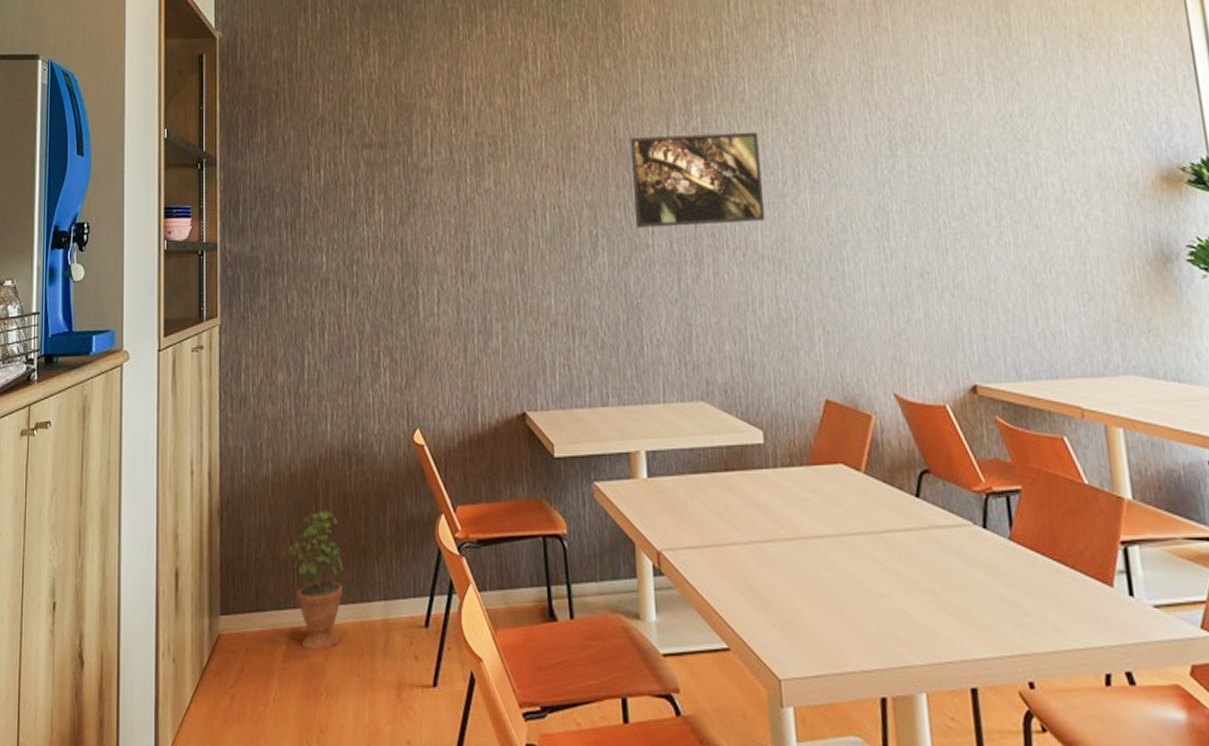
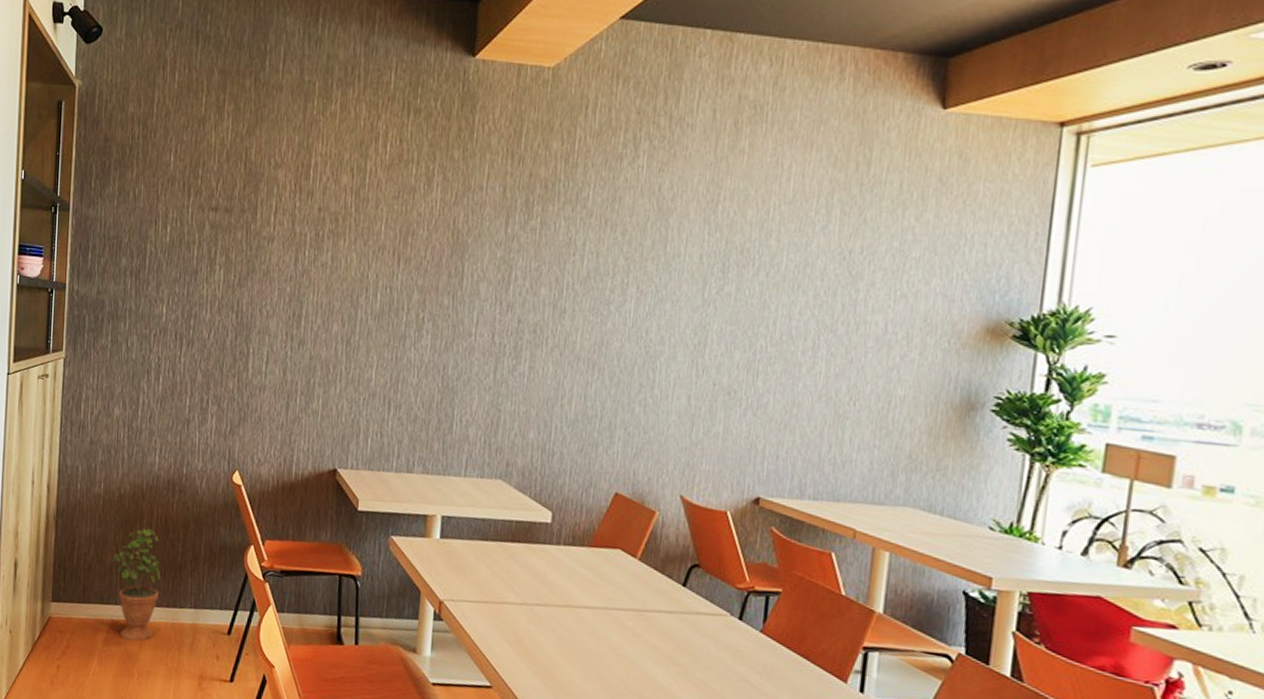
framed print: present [629,131,765,228] -> none [461,231,594,325]

